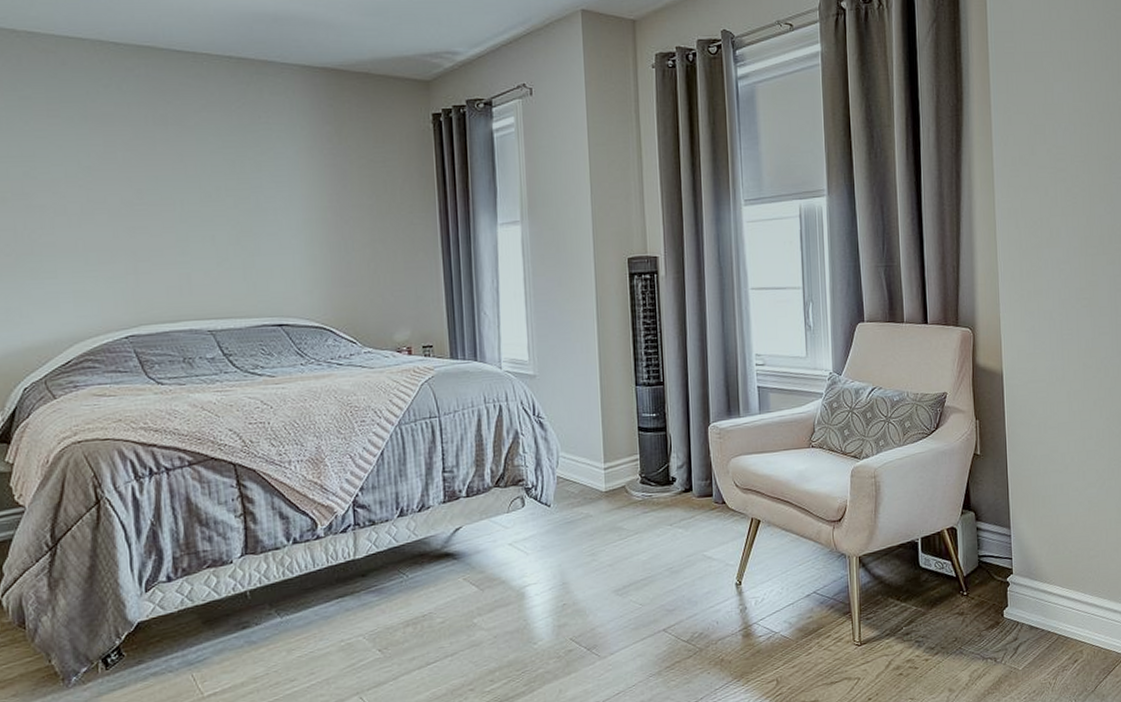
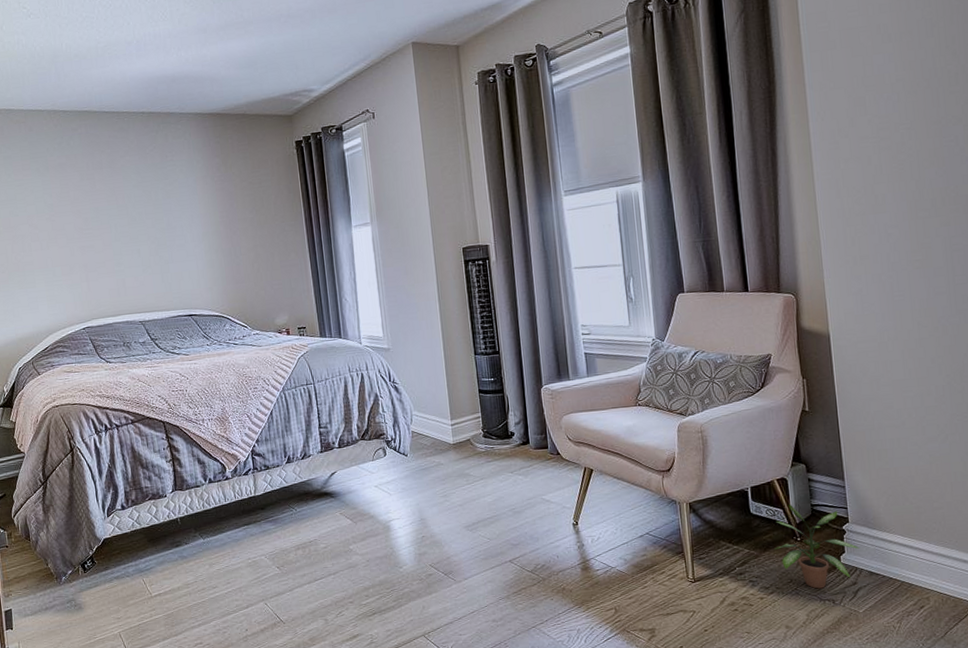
potted plant: none [940,555,1022,647] -> present [773,504,860,589]

